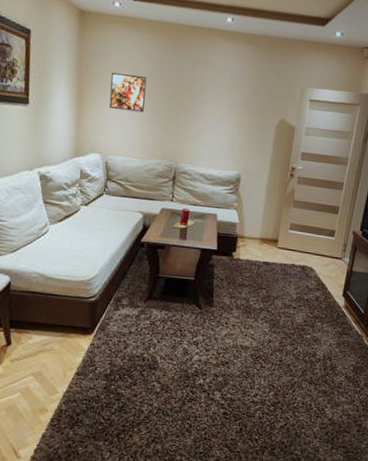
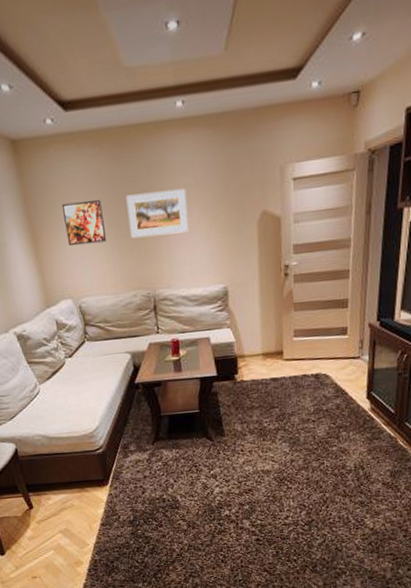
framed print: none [166,79,221,121] -> present [126,188,189,239]

